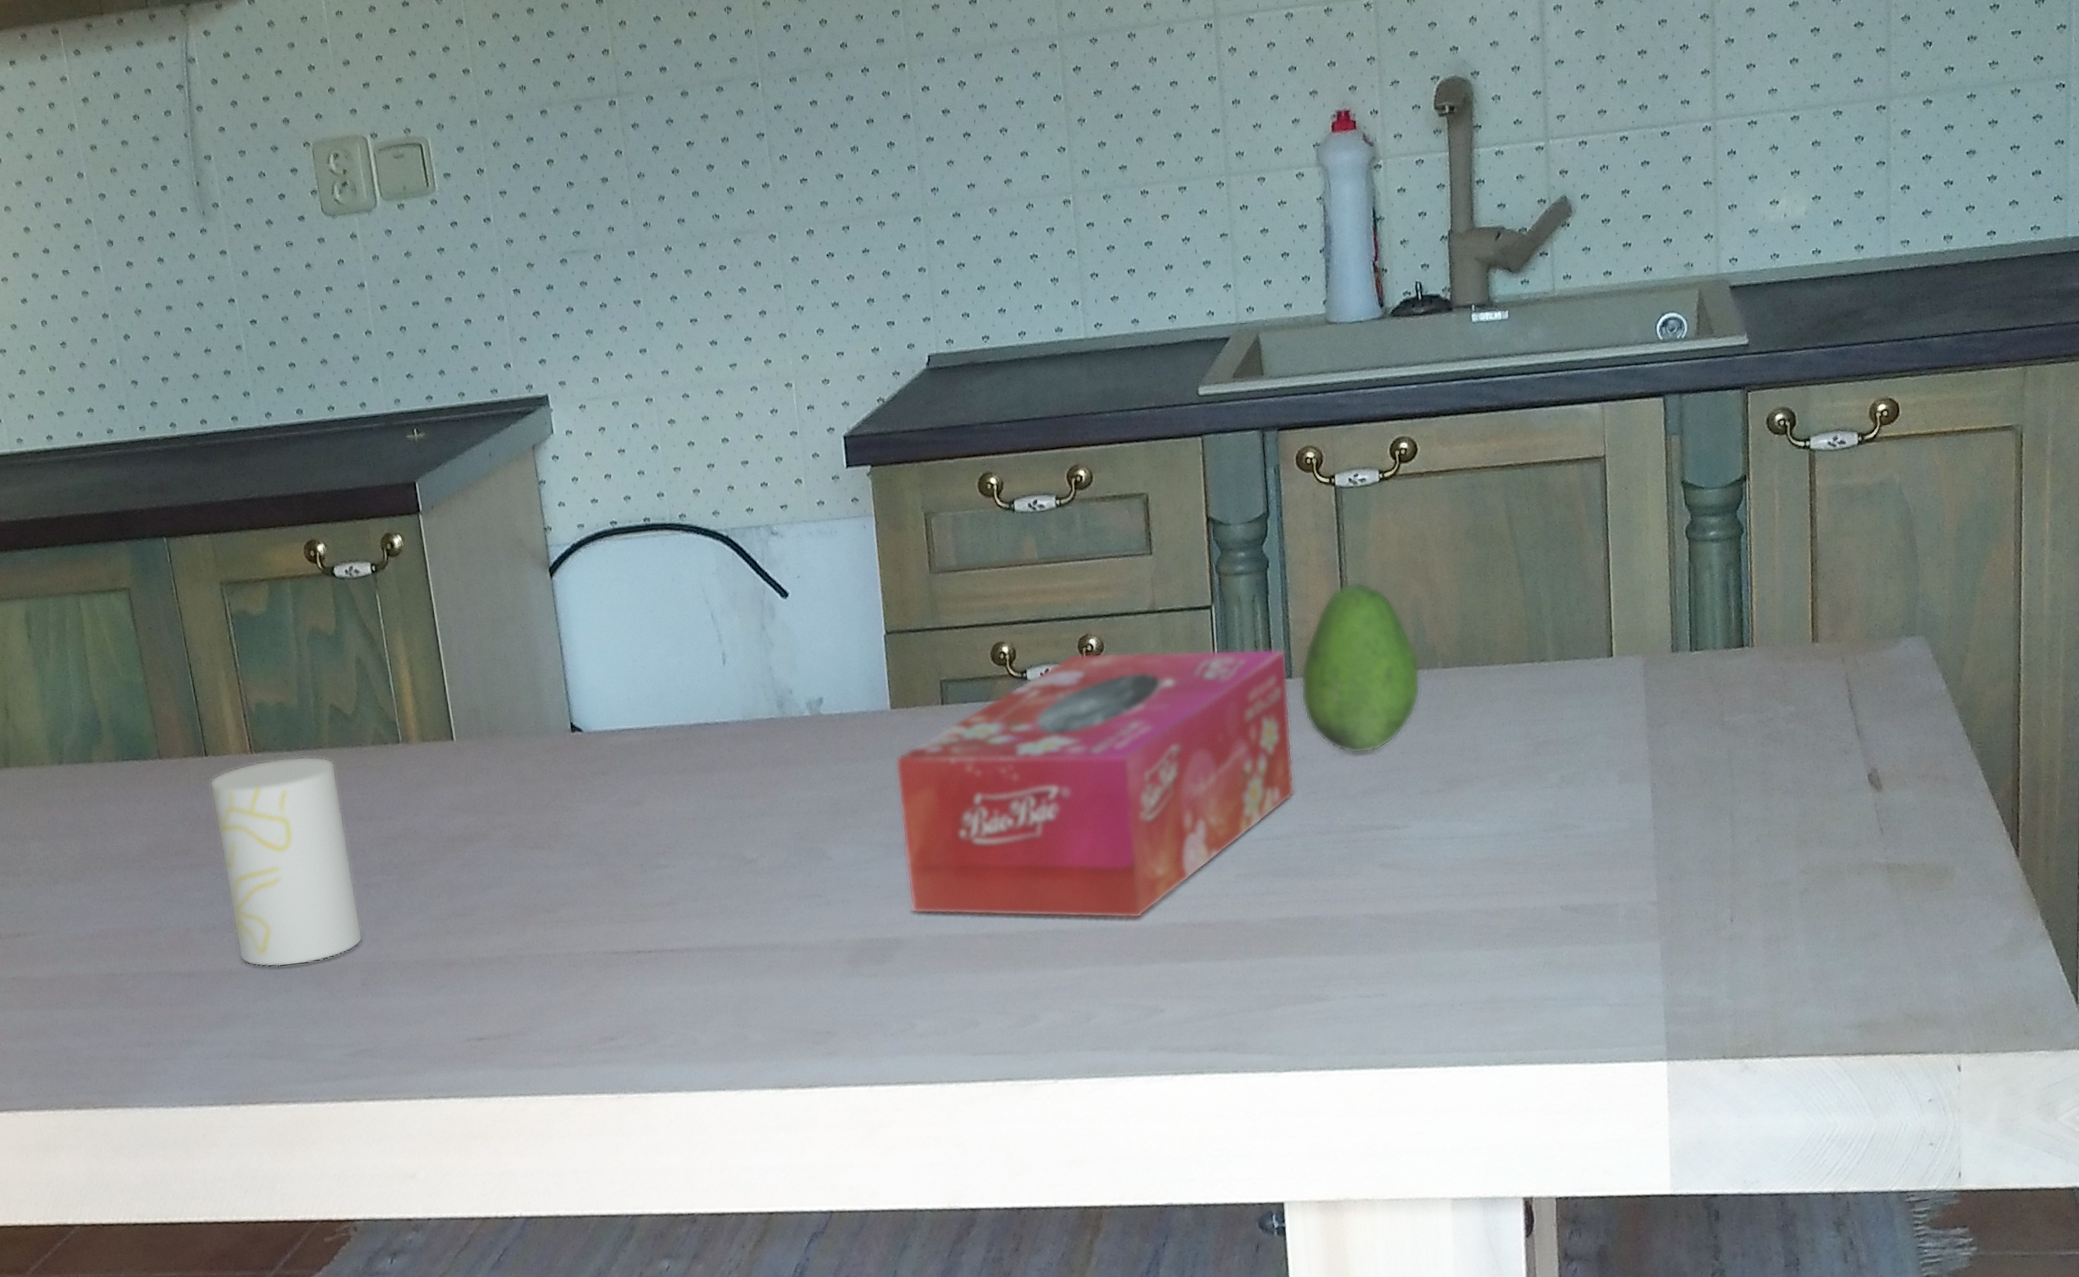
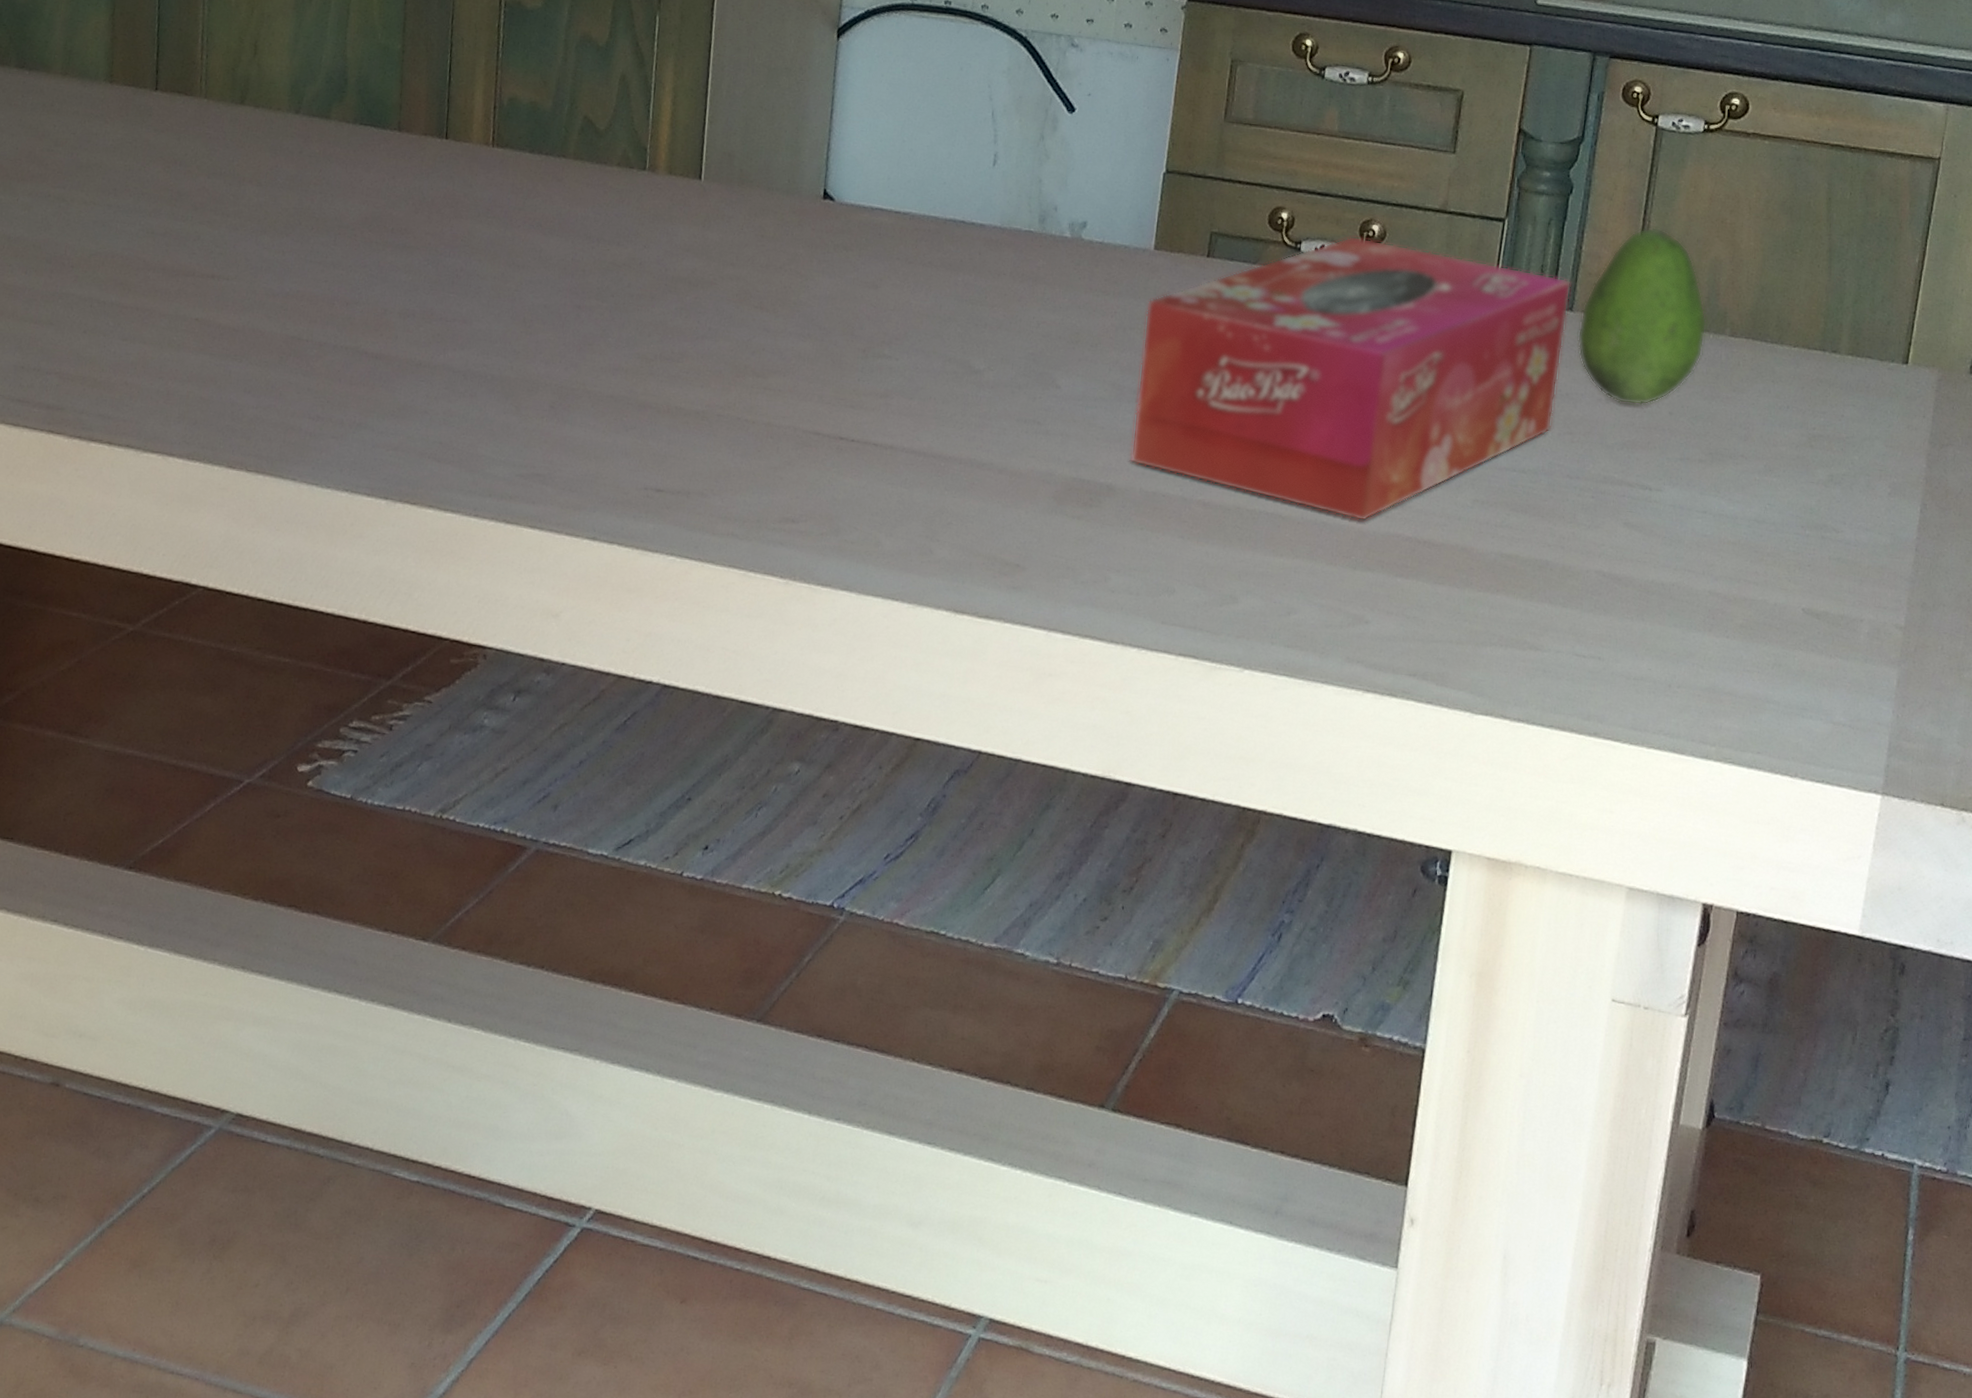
cup: present [209,756,363,968] -> none [431,156,575,374]

